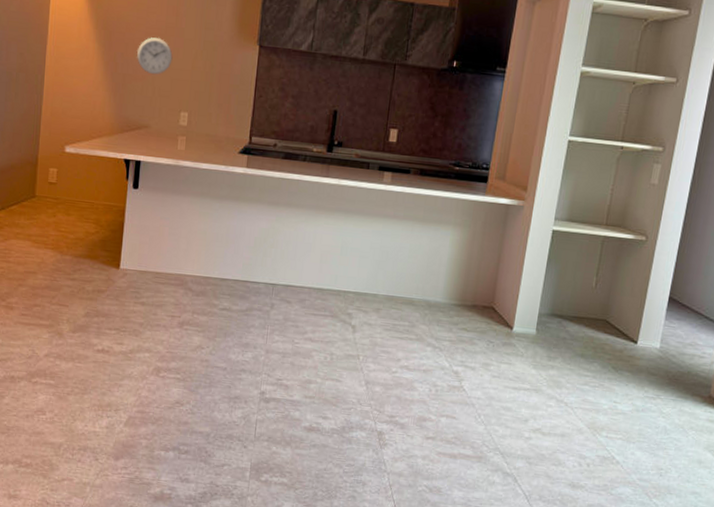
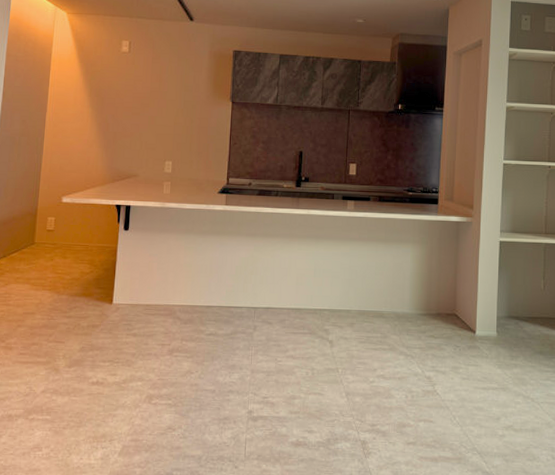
wall clock: present [136,37,173,75] -> none [125,101,157,132]

